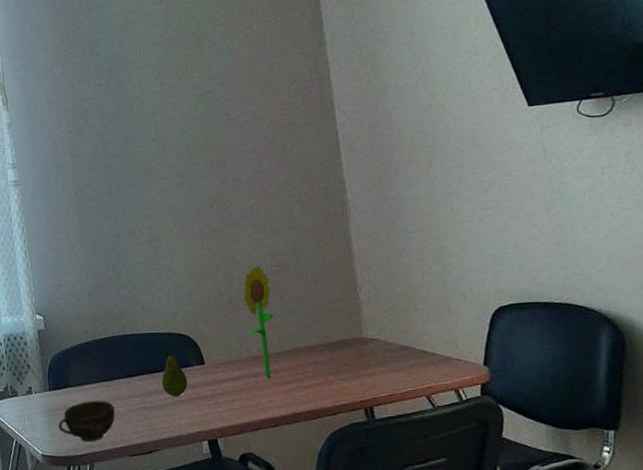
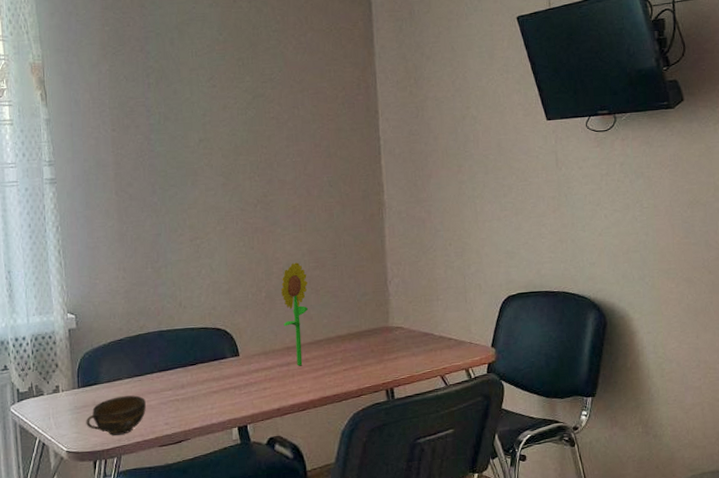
fruit: present [161,349,188,396] -> none [195,342,222,388]

